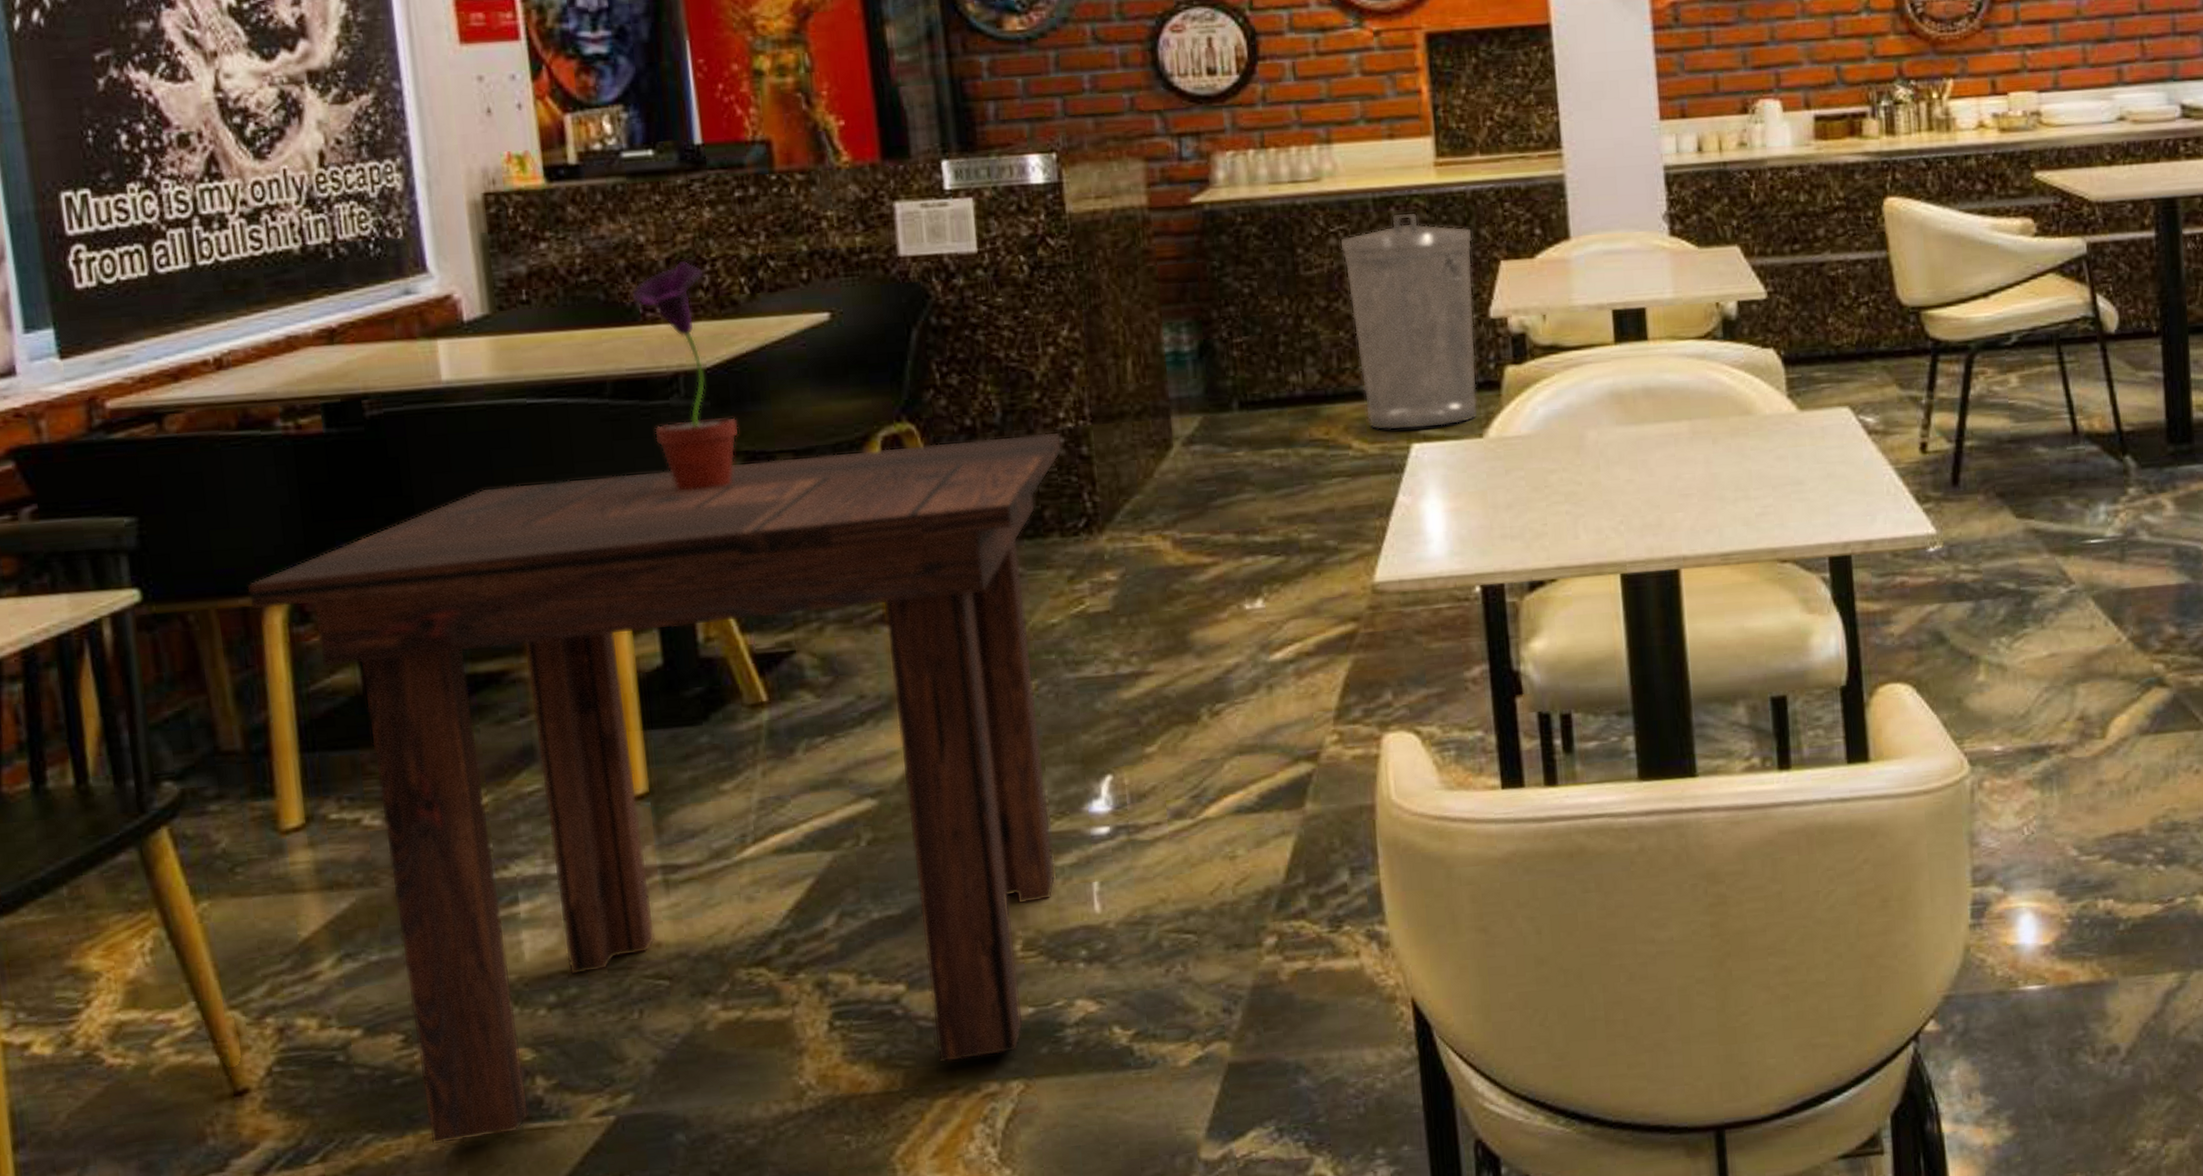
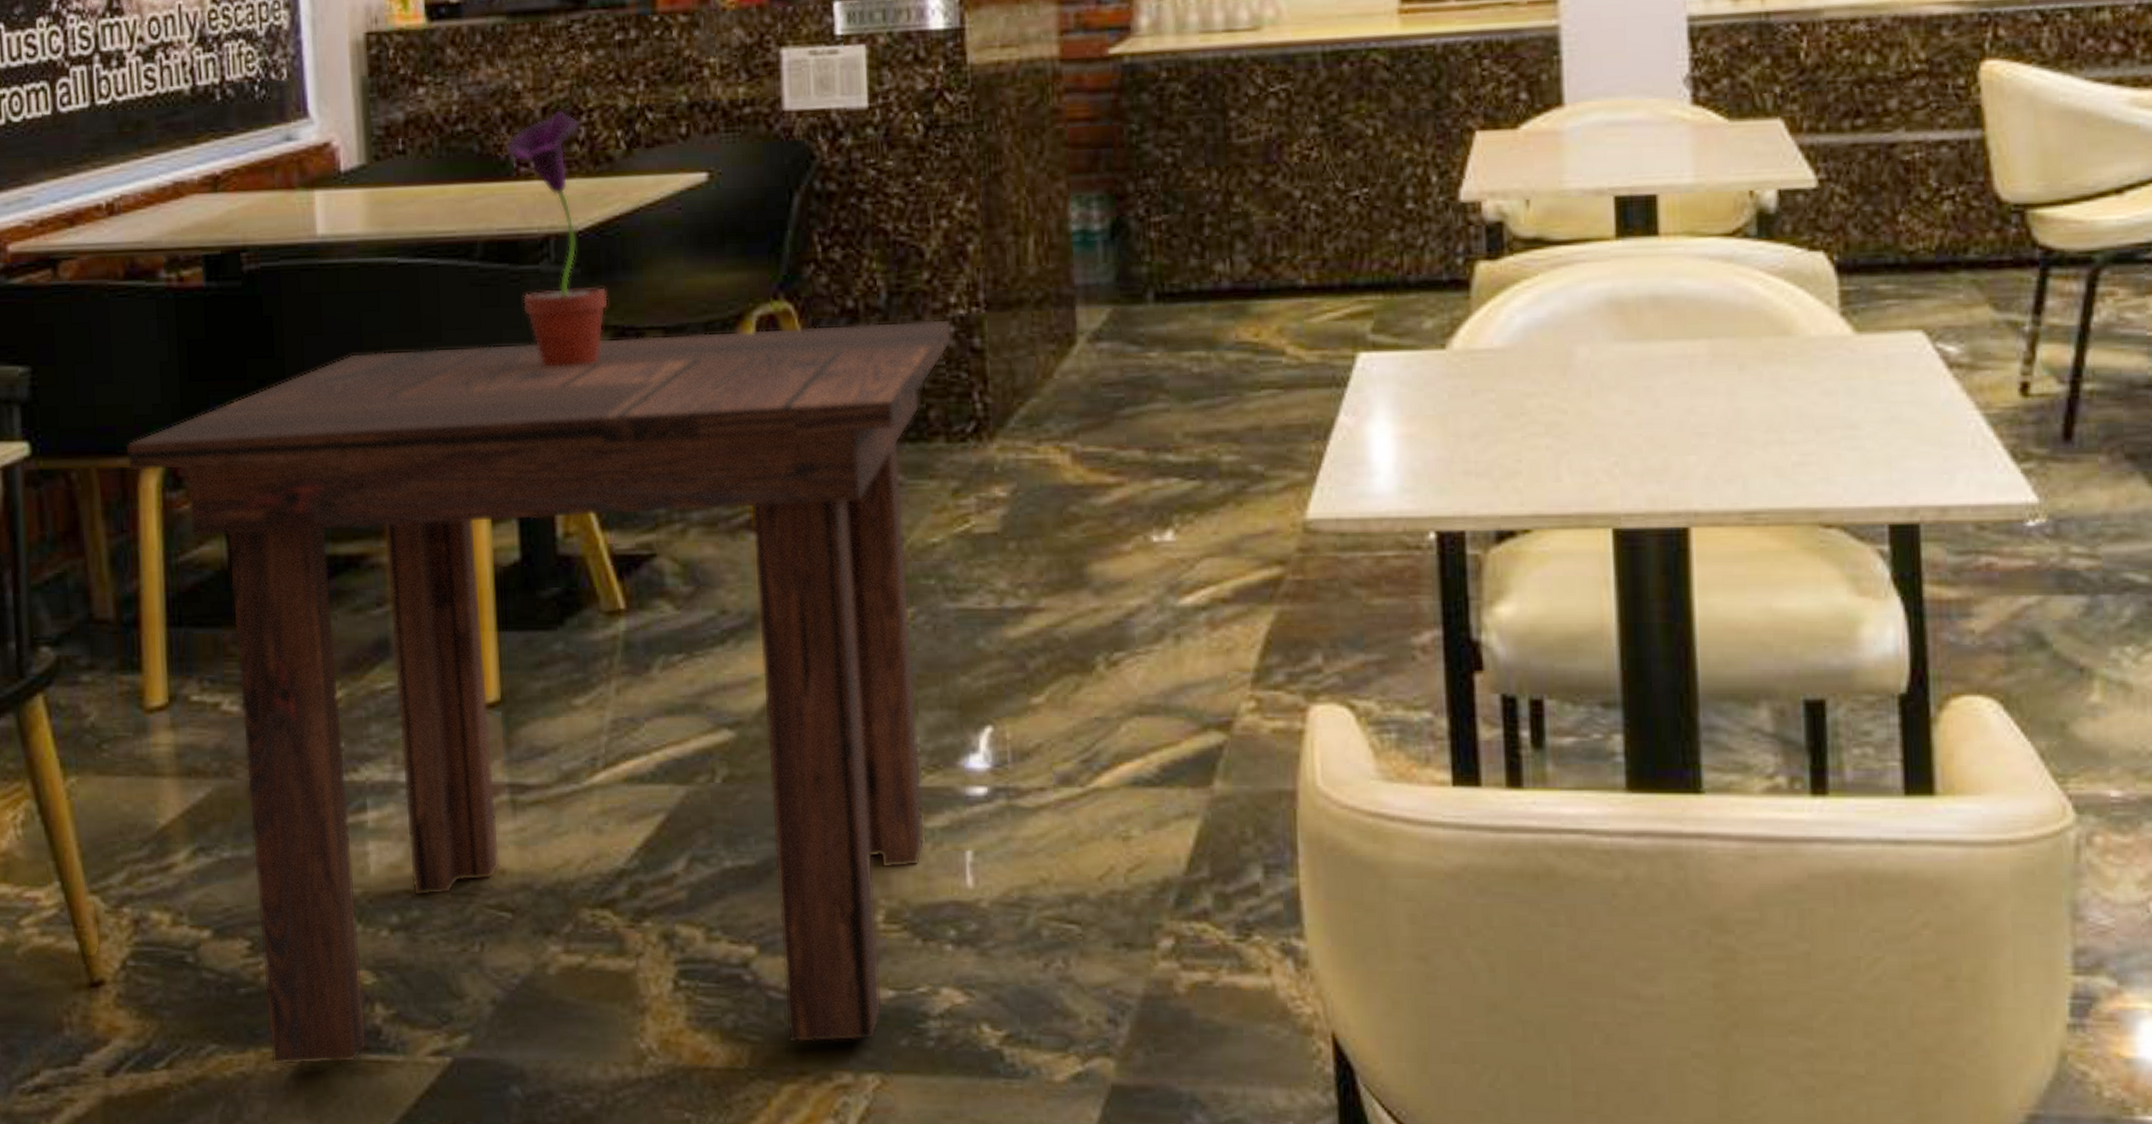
trash can: present [1341,214,1479,431] -> none [1282,71,1443,336]

